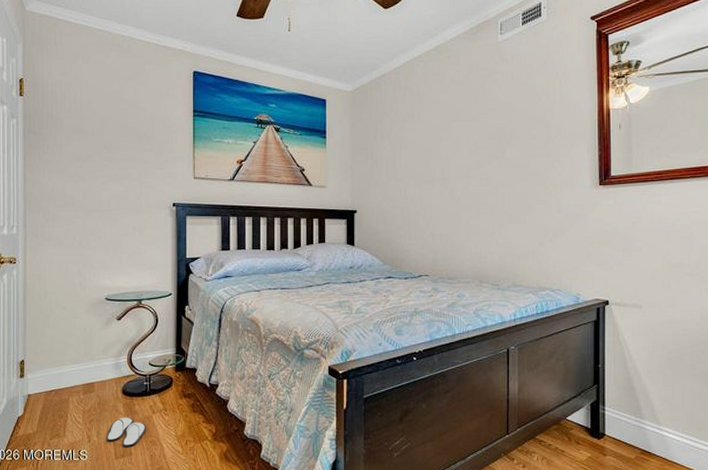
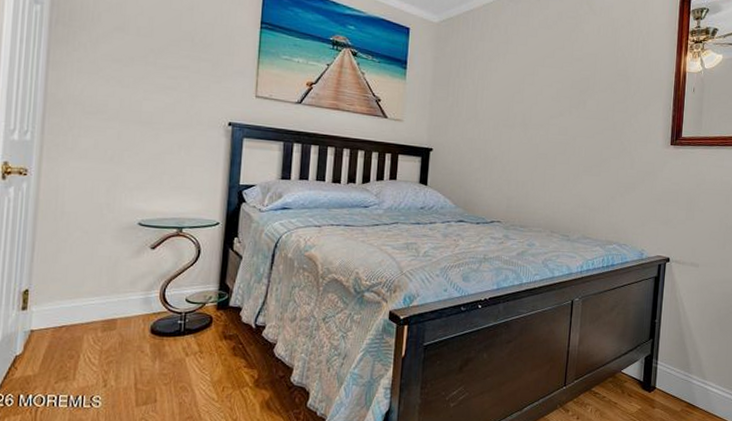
slippers: present [107,417,146,448] -> none [127,359,176,394]

